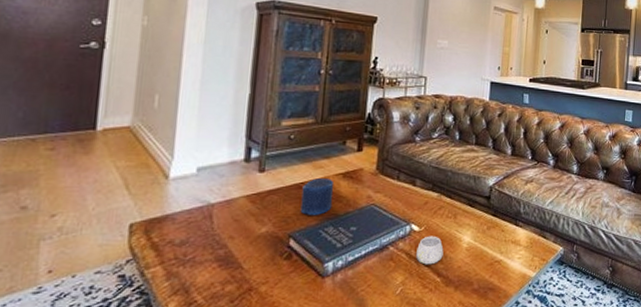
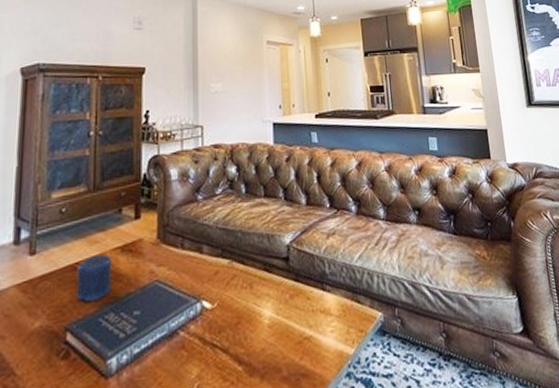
mug: present [416,236,444,265] -> none [211,312,242,351]

